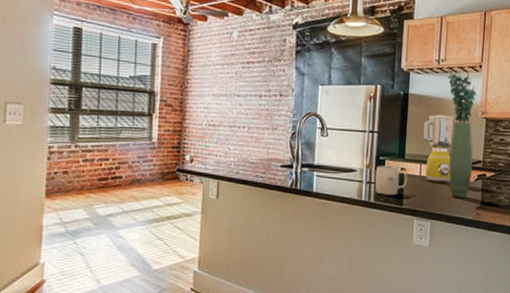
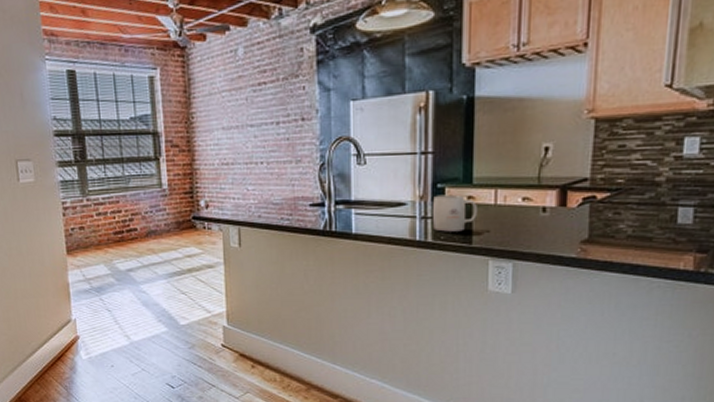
blender: present [423,115,454,184] -> none [497,120,544,213]
vase: present [447,69,476,199] -> none [532,54,579,231]

